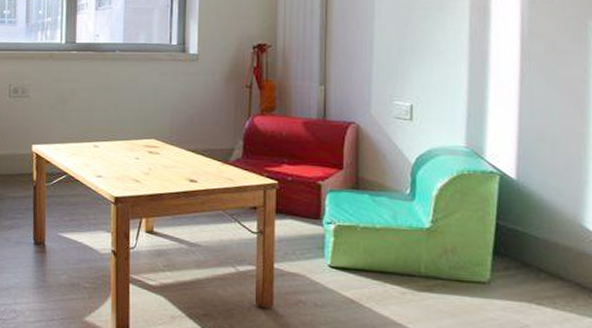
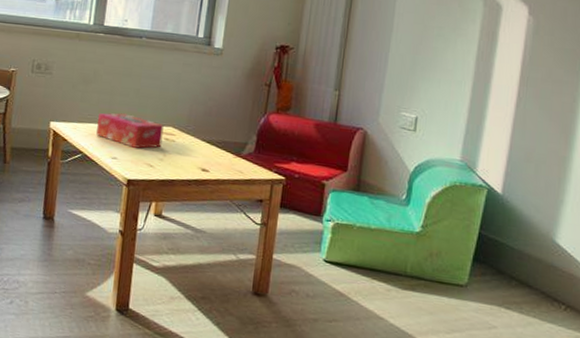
tissue box: none [79,130,146,164] -> present [96,113,164,149]

